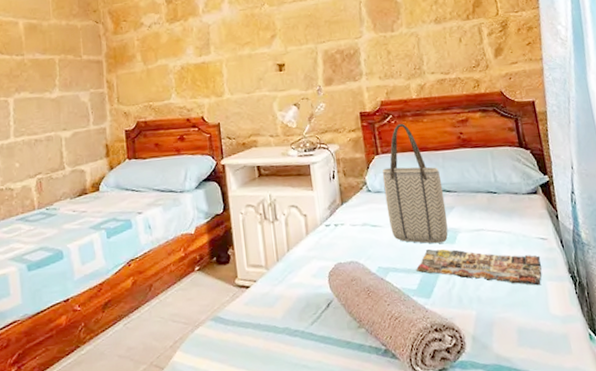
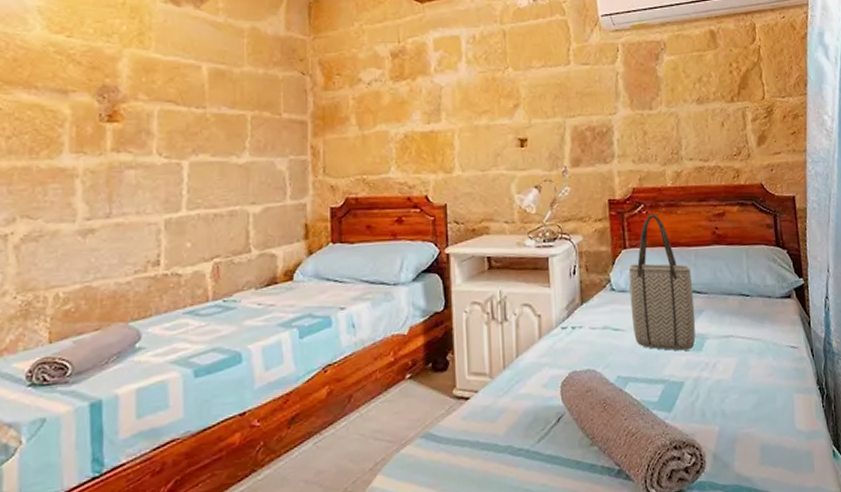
magazine: present [416,249,542,286] -> none [659,356,790,399]

